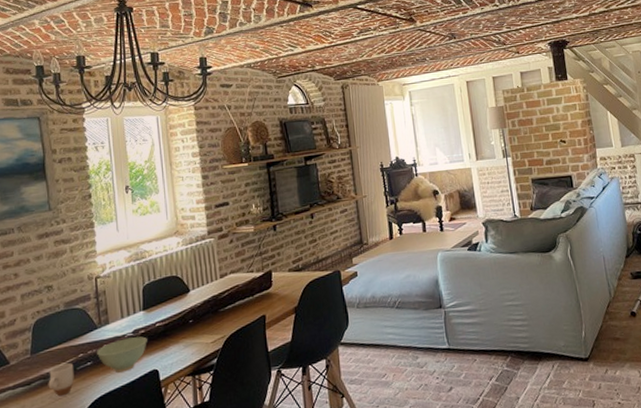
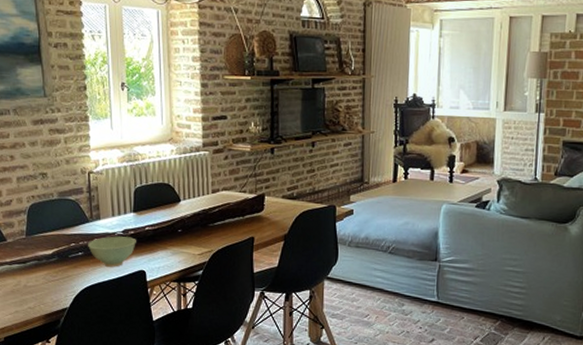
mug: present [48,363,74,397] -> none [42,250,66,279]

